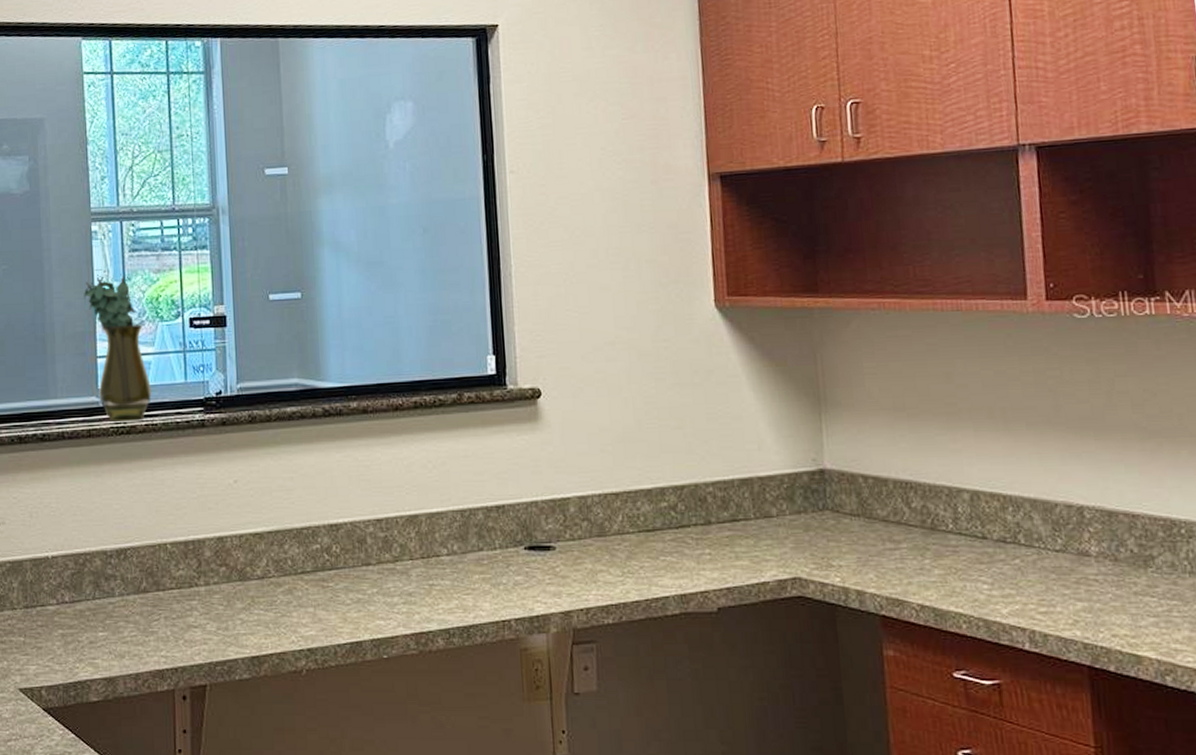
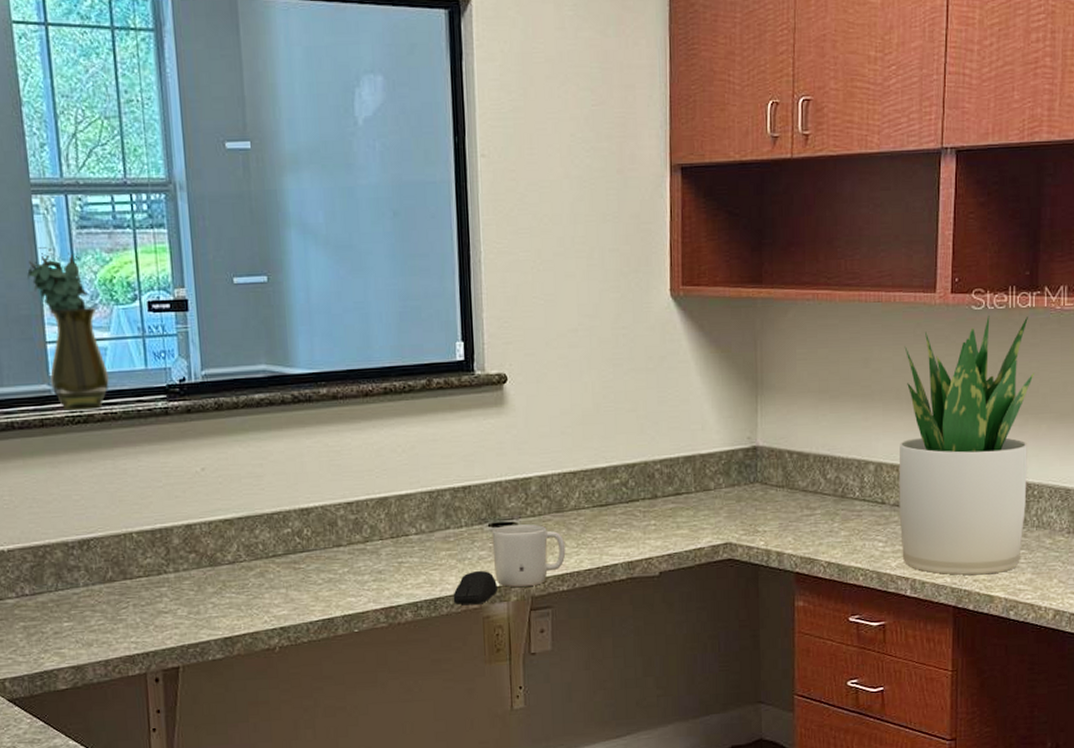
computer mouse: none [487,597,537,634] -> present [453,570,499,605]
mug: none [528,549,610,618] -> present [492,524,566,588]
planter: none [994,324,1172,629] -> present [898,316,1034,576]

